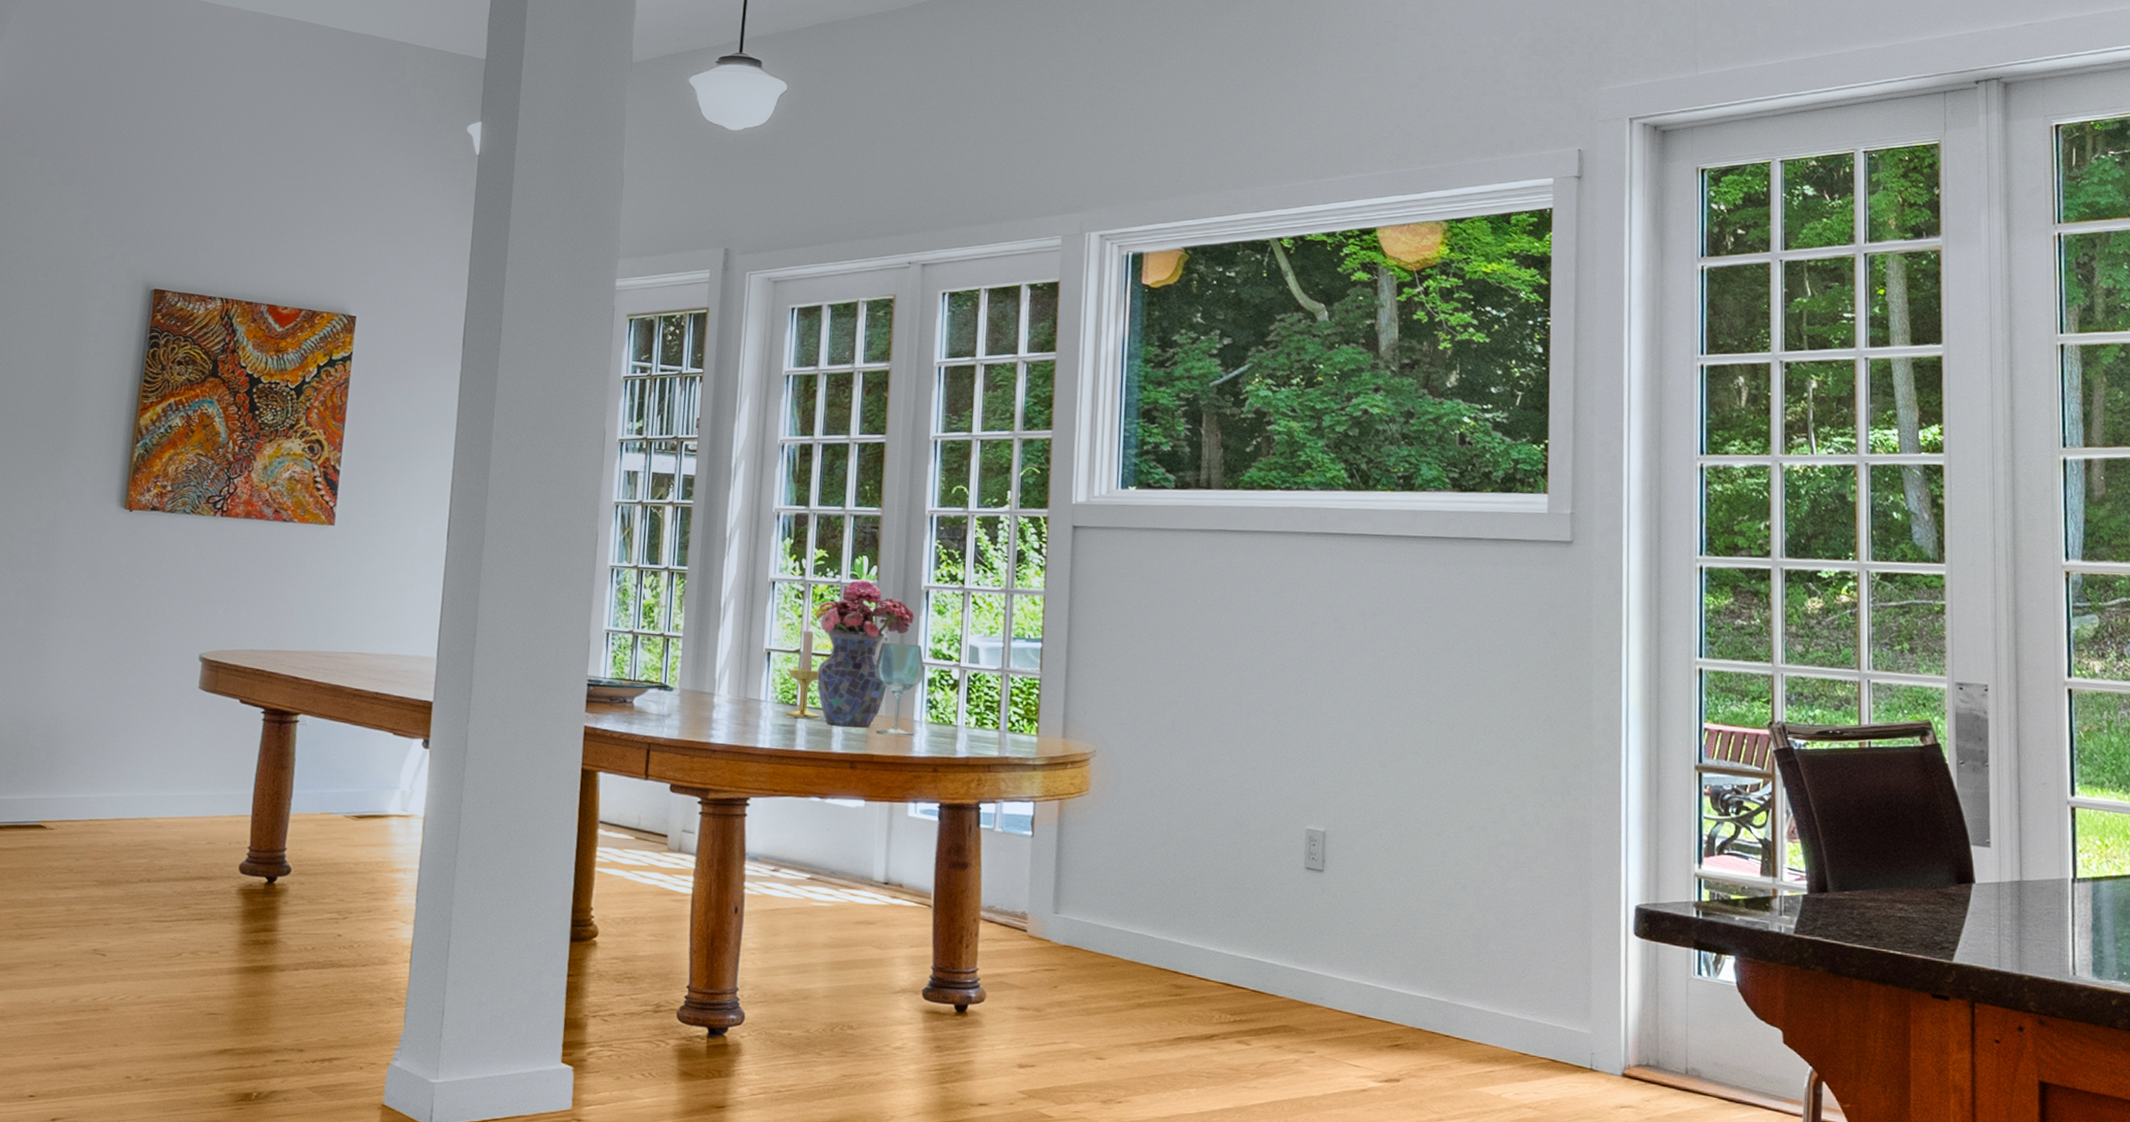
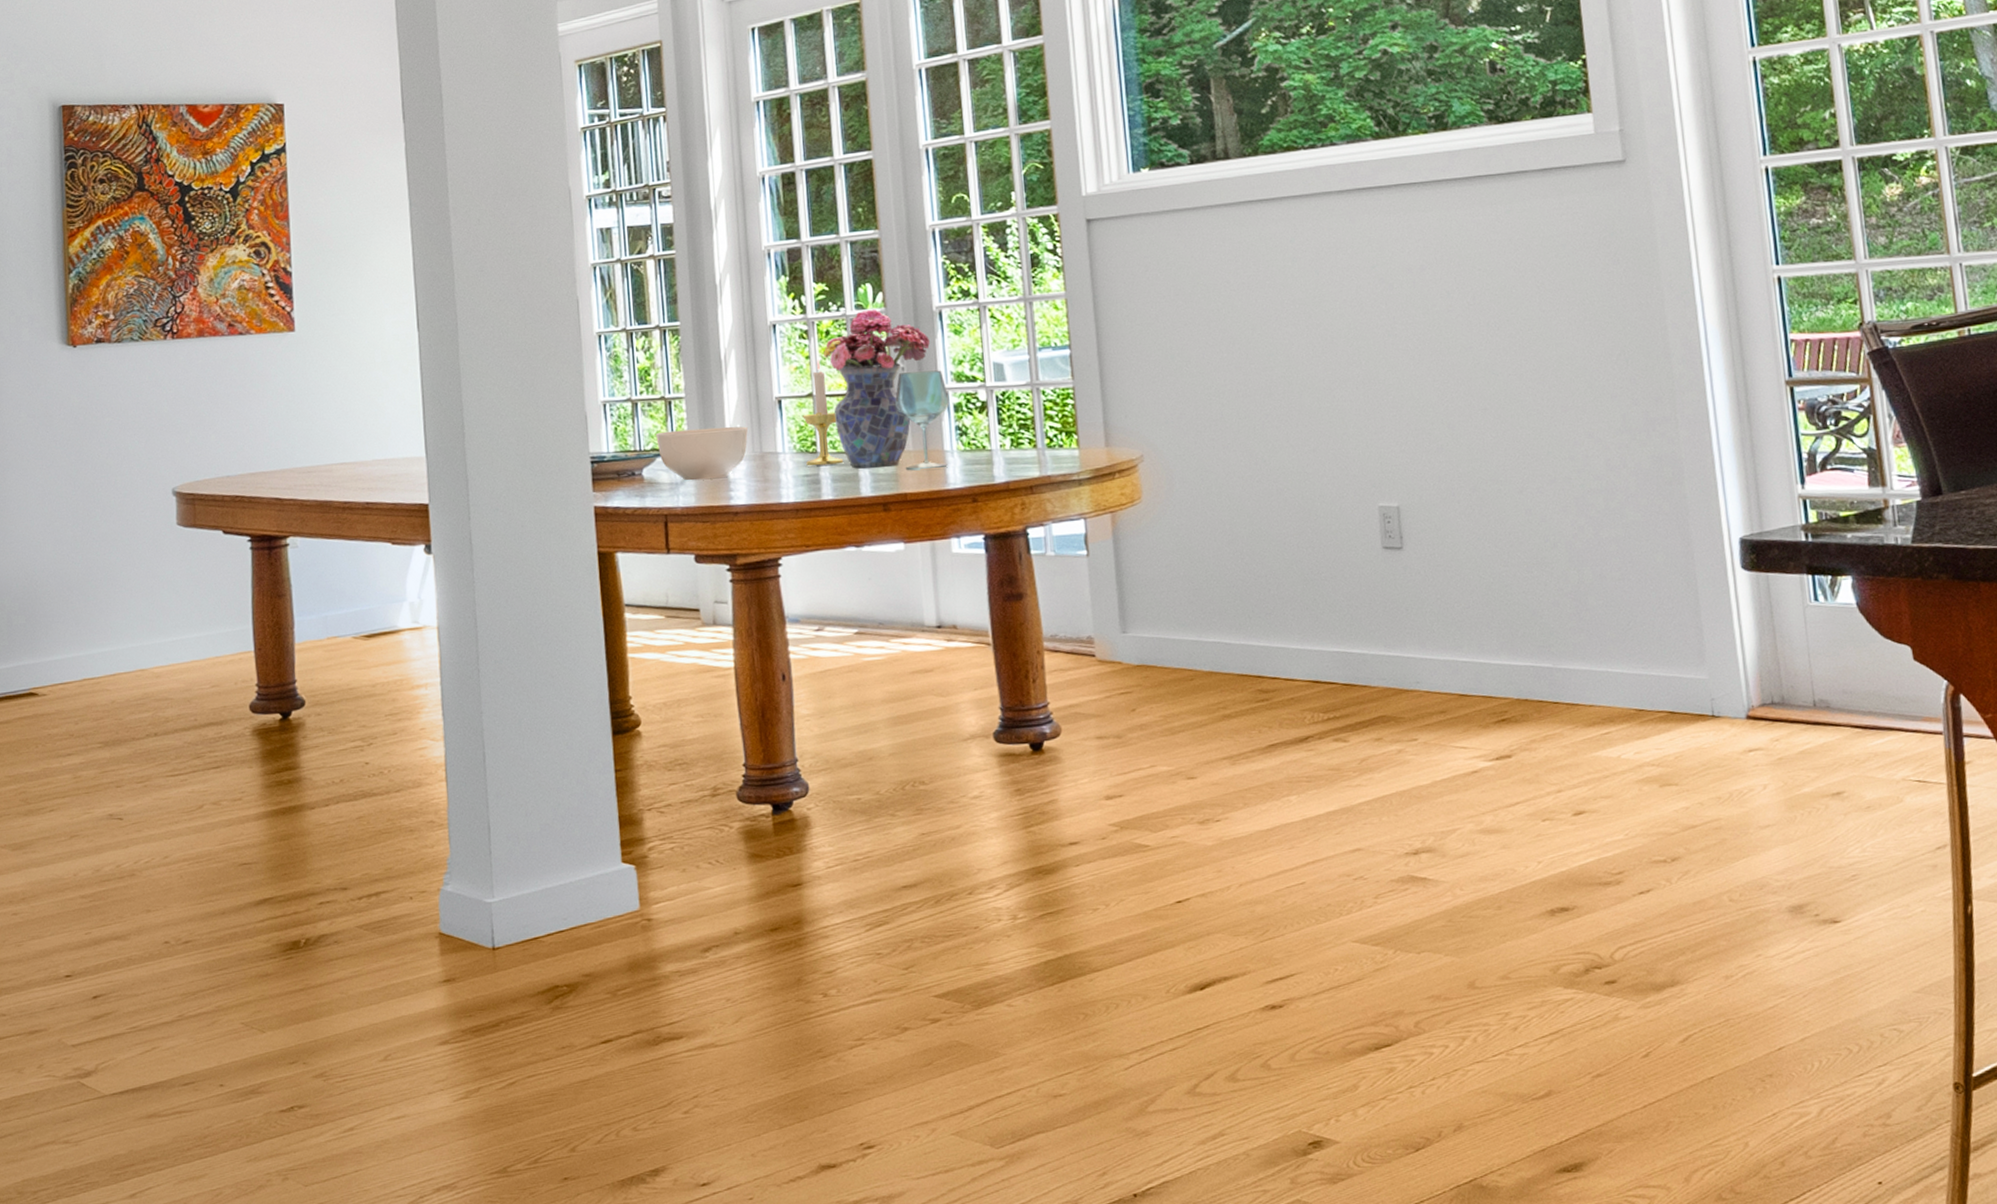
bowl: none [650,666,737,717] -> present [656,426,749,481]

